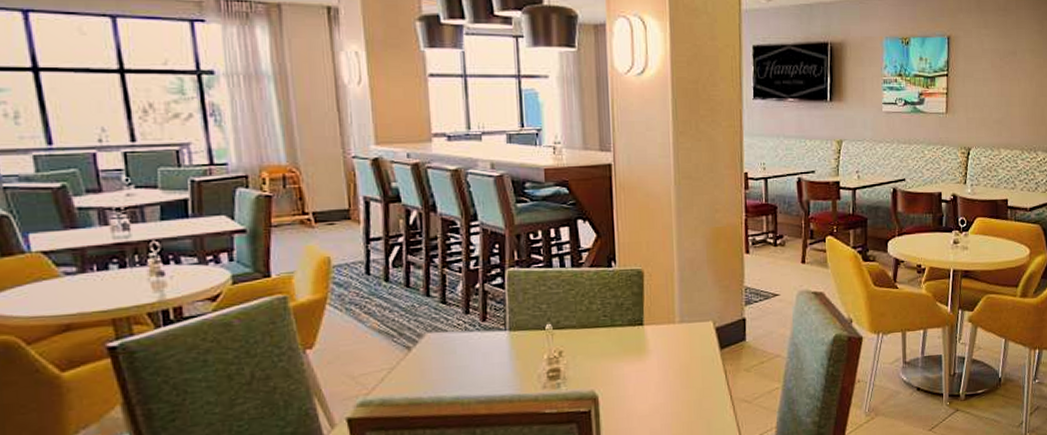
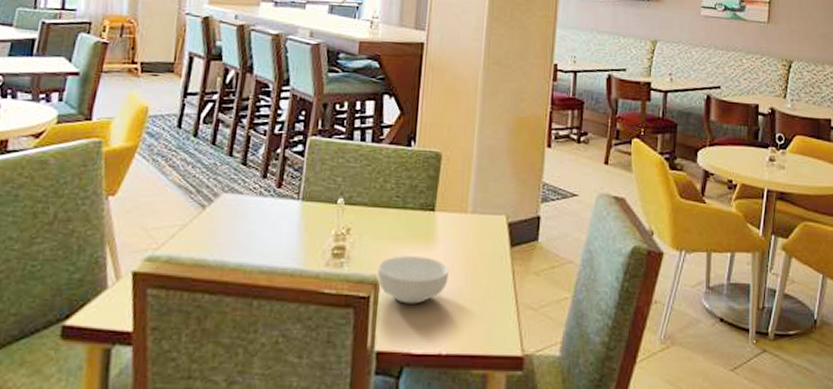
cereal bowl: none [594,368,664,413] -> present [376,254,449,304]

